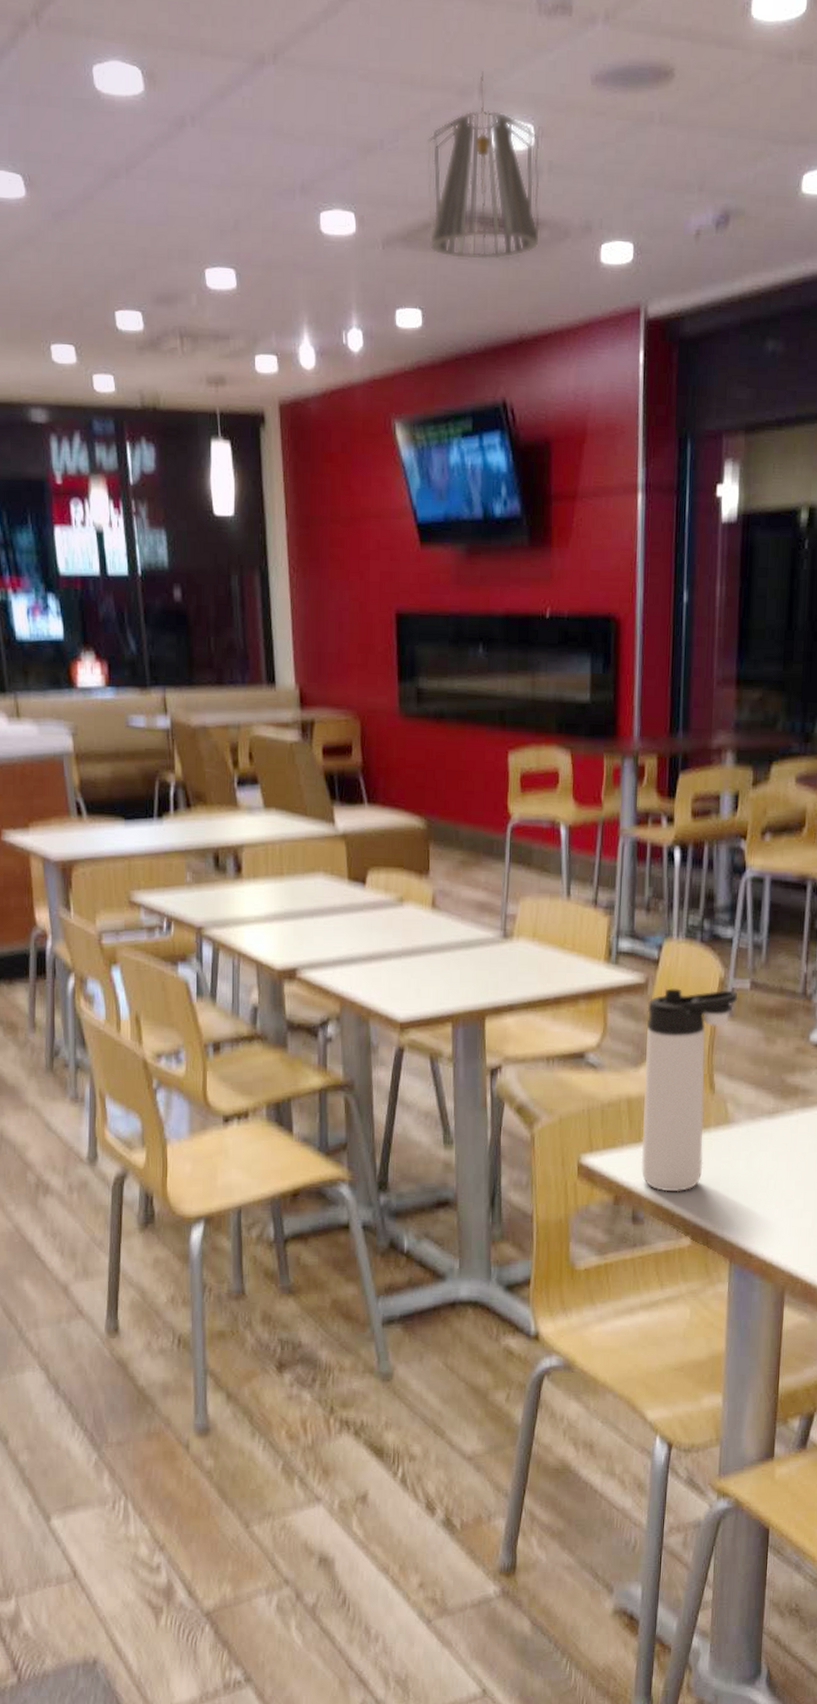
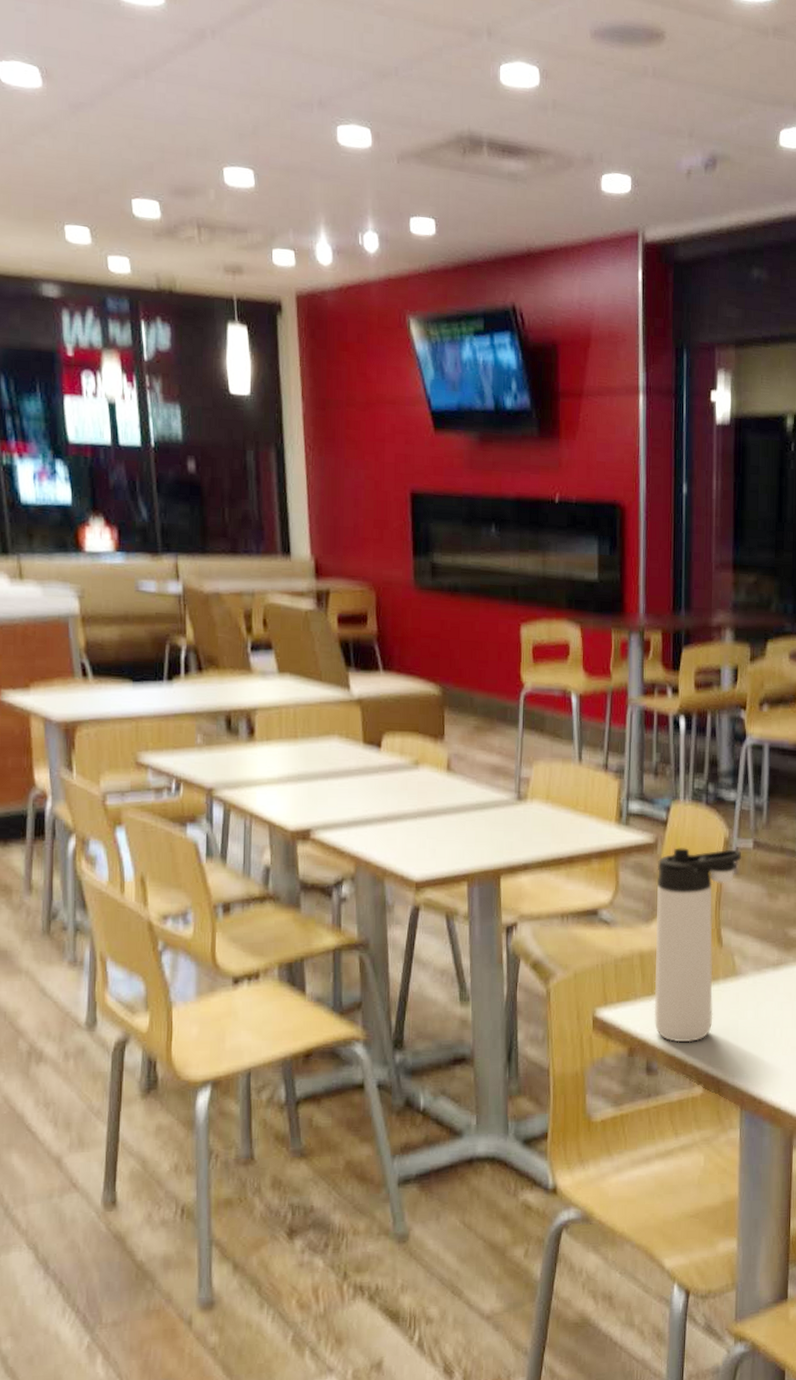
pendant light: present [427,71,540,260] -> none [439,17,545,180]

